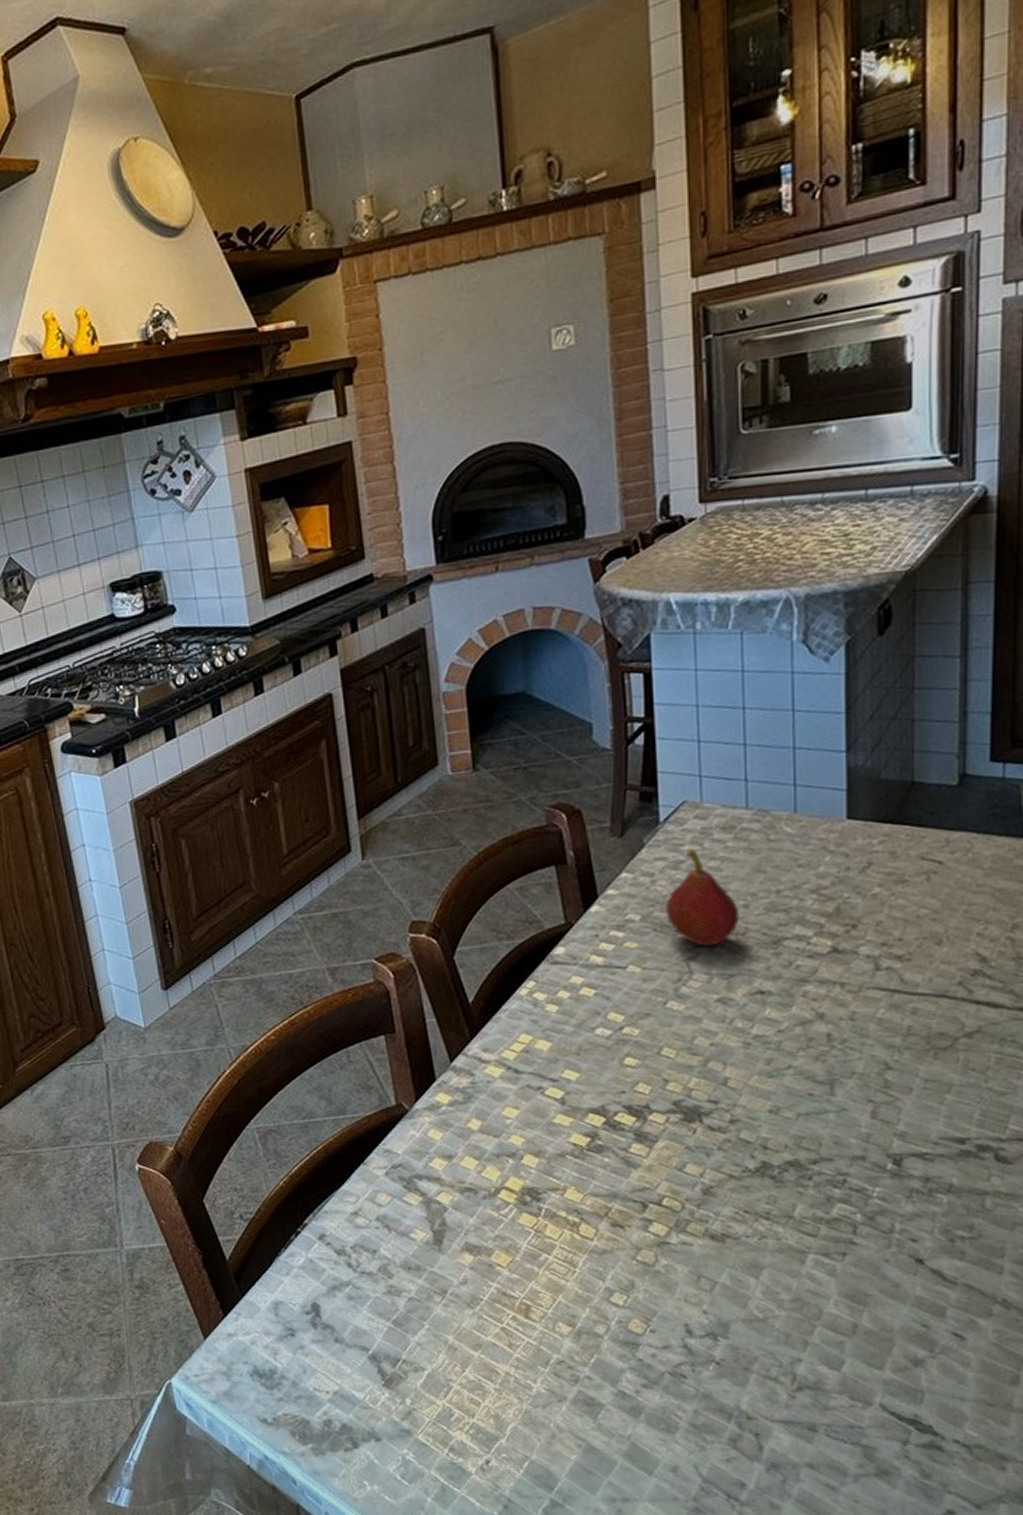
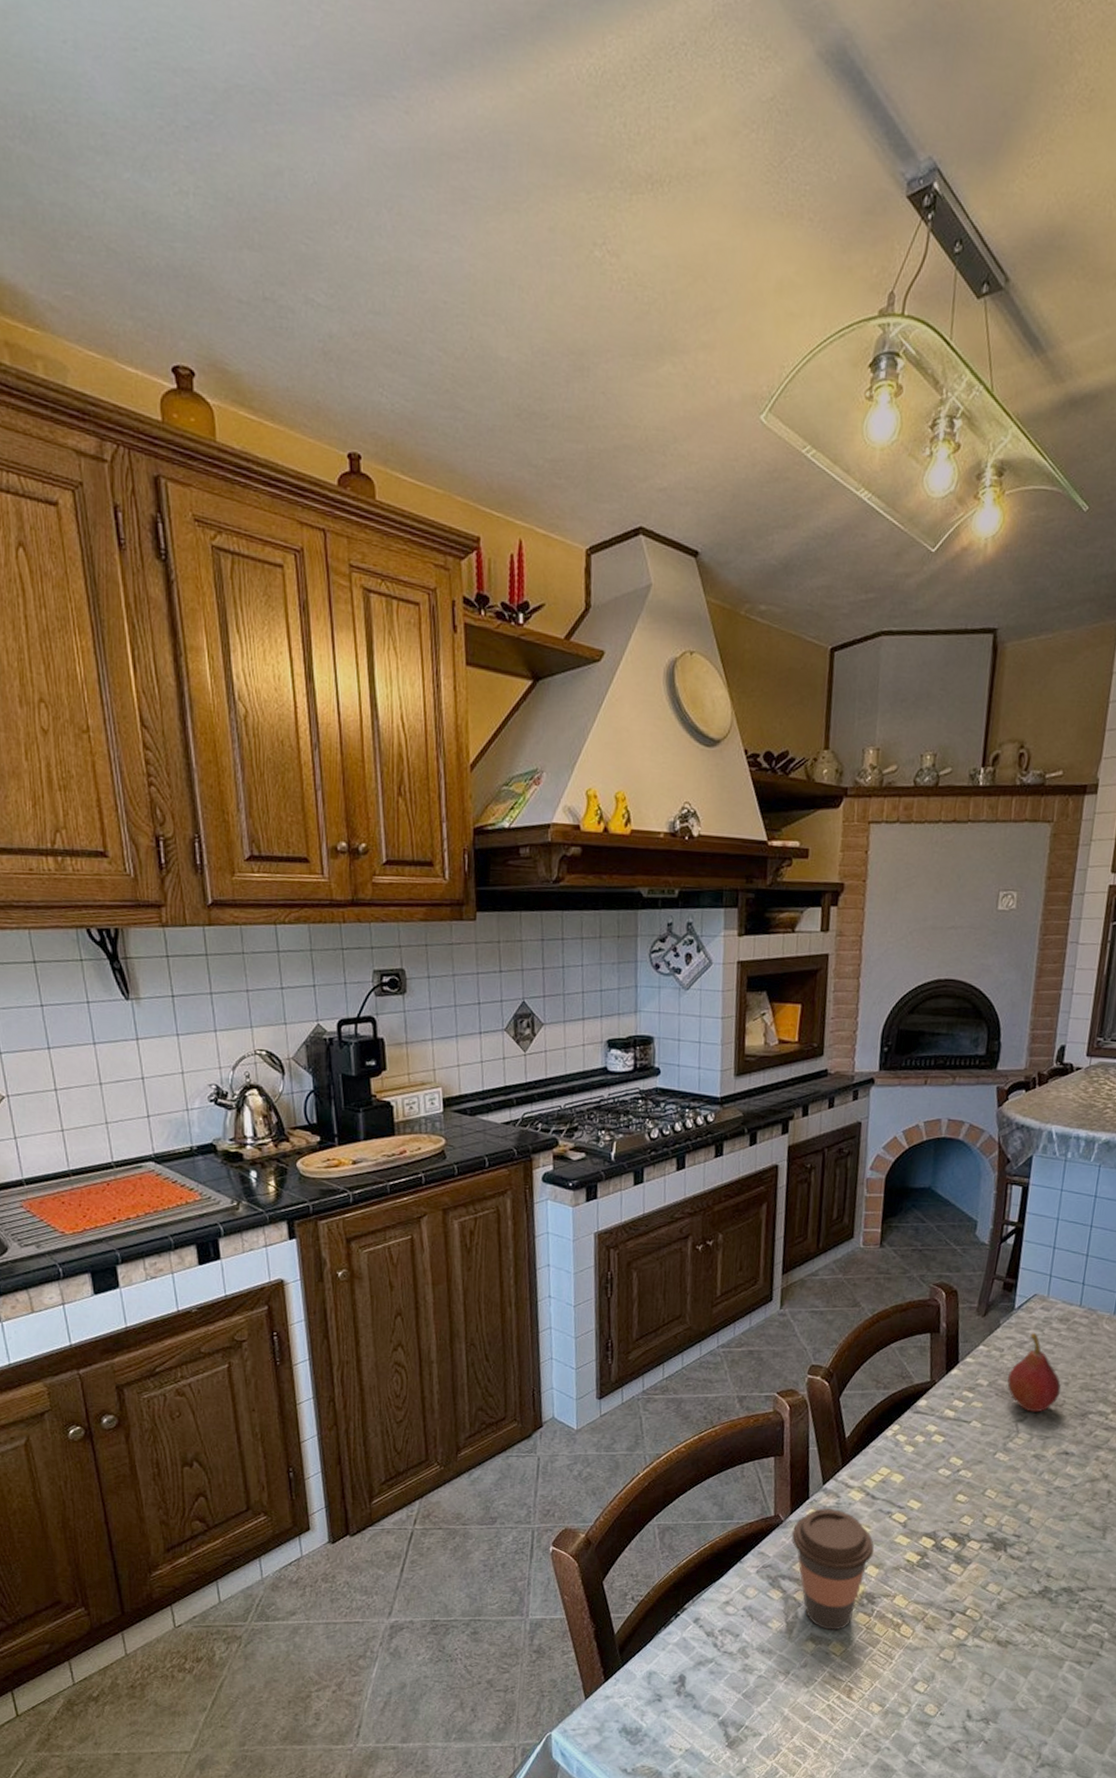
coffee cup: none [421,1090,529,1237] -> present [791,1508,875,1630]

